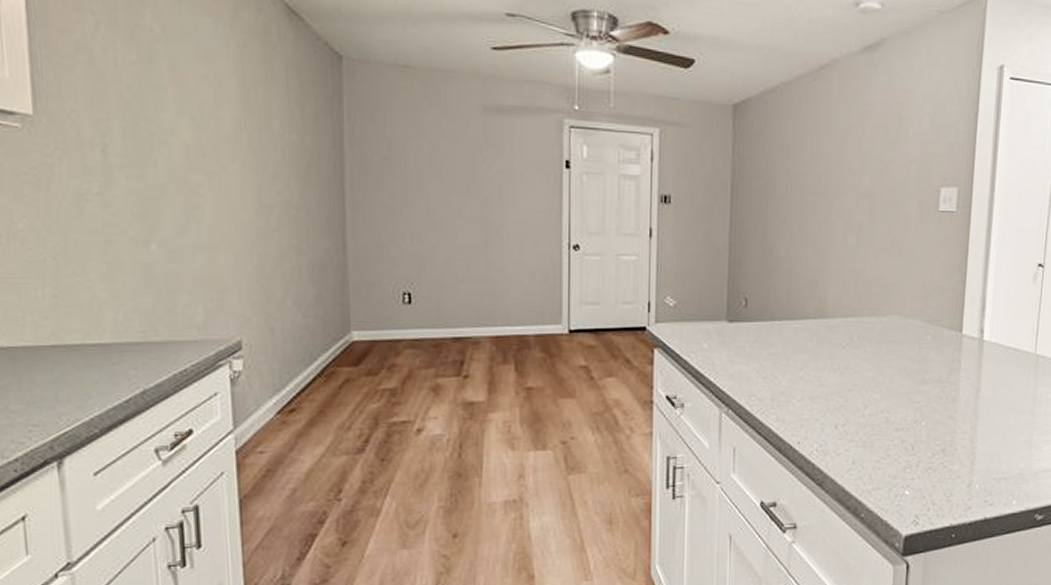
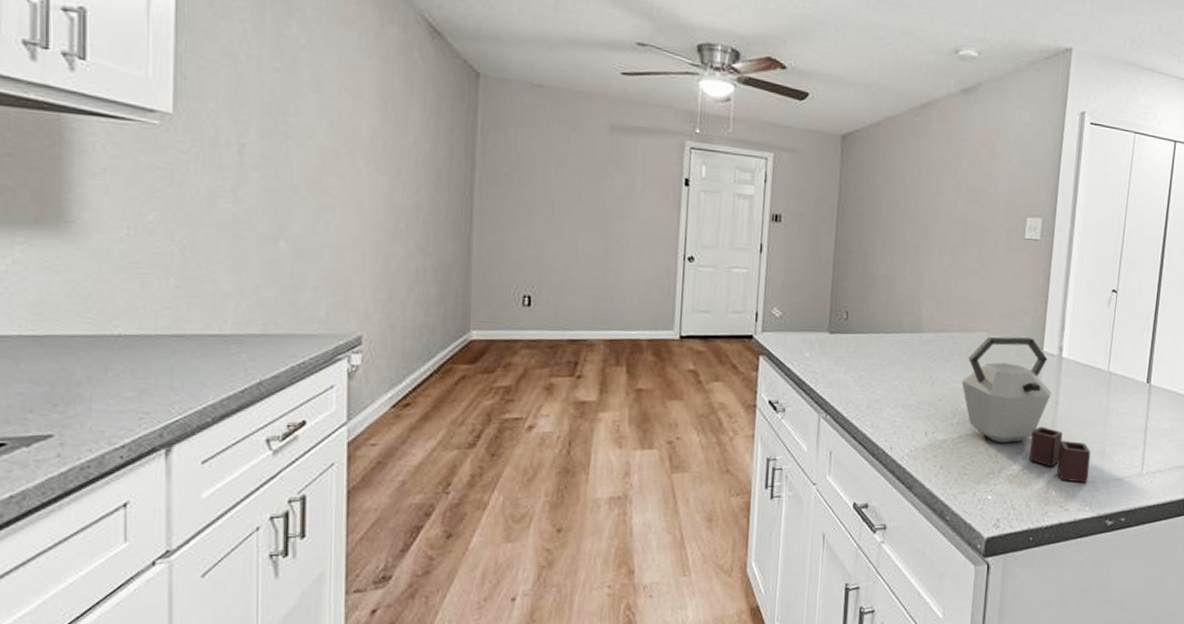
kettle: none [873,319,1018,475] -> present [962,336,1091,483]

